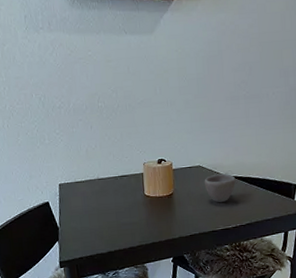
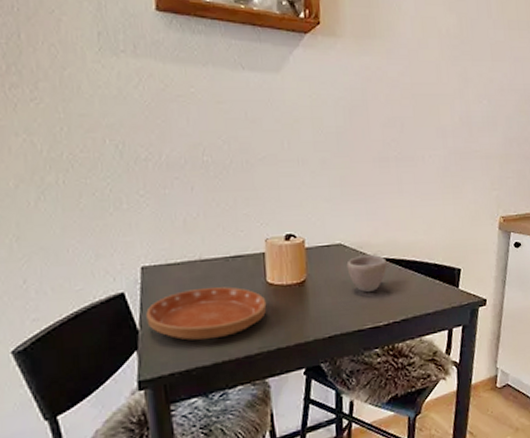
saucer: none [63,198,145,235] -> present [146,287,267,341]

